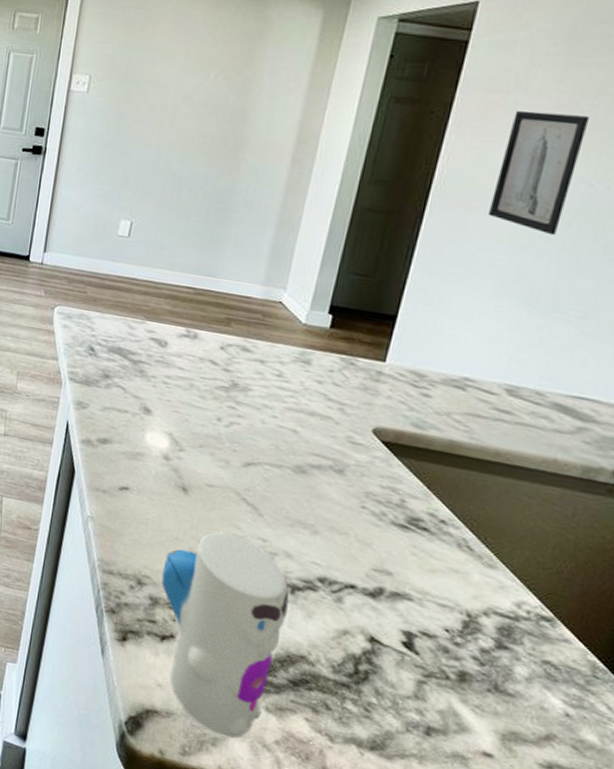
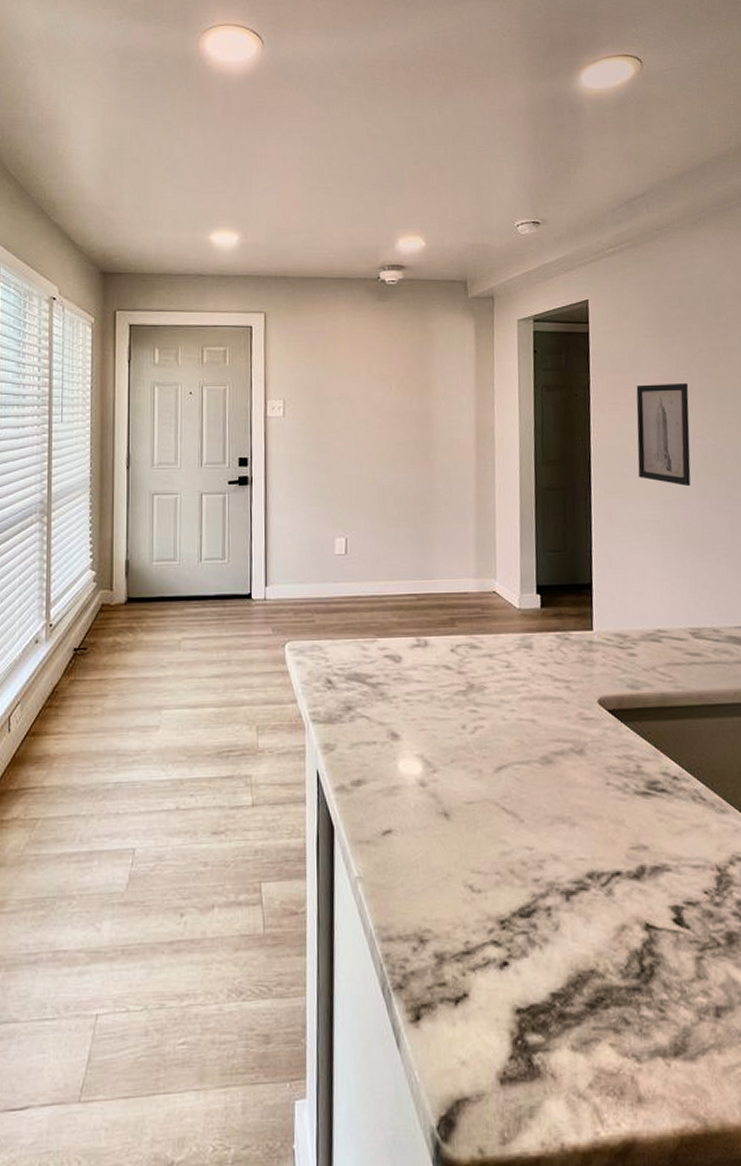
toy: present [161,531,289,738] -> none [441,850,568,1101]

